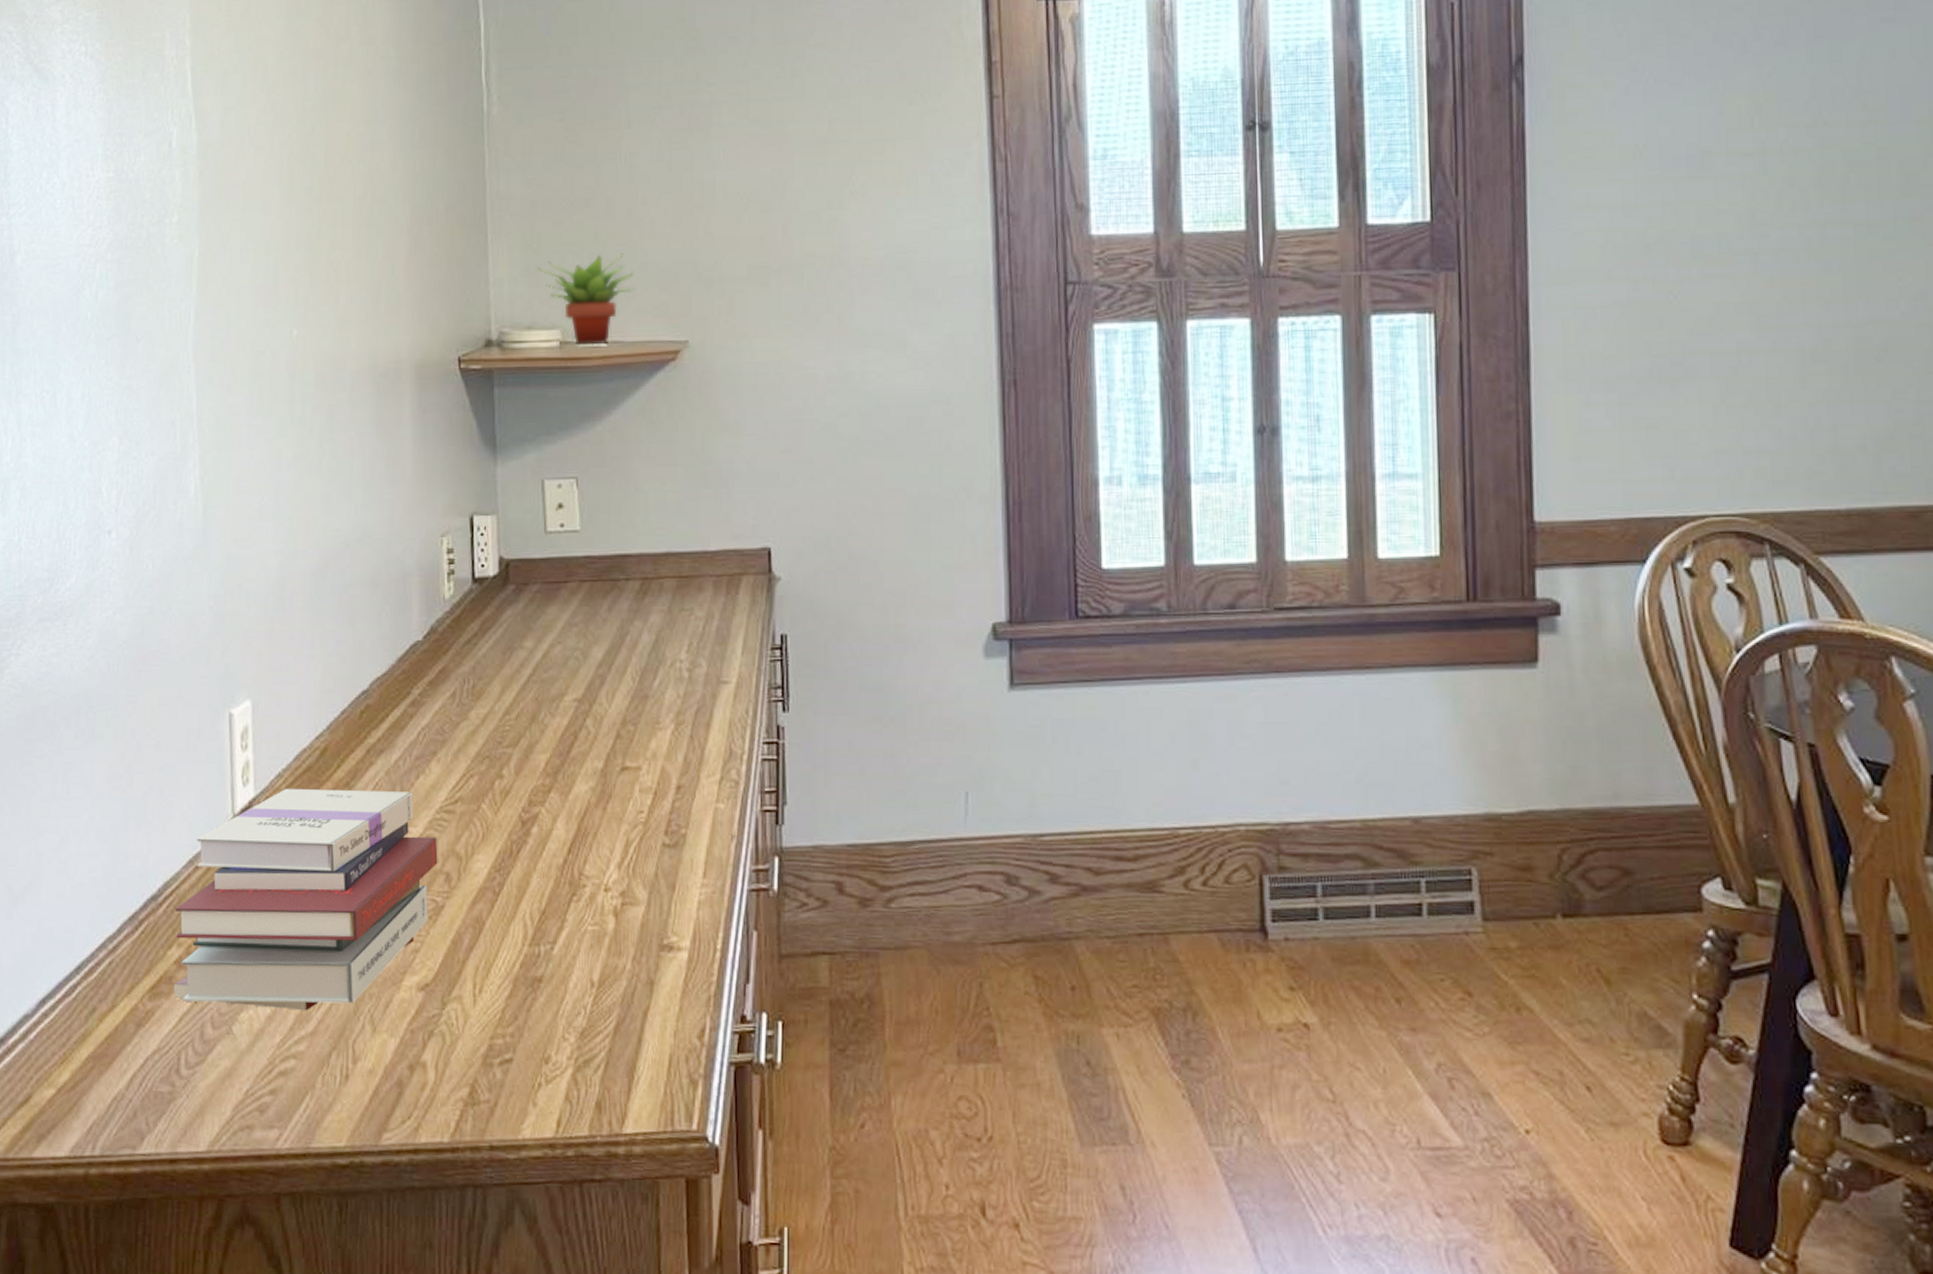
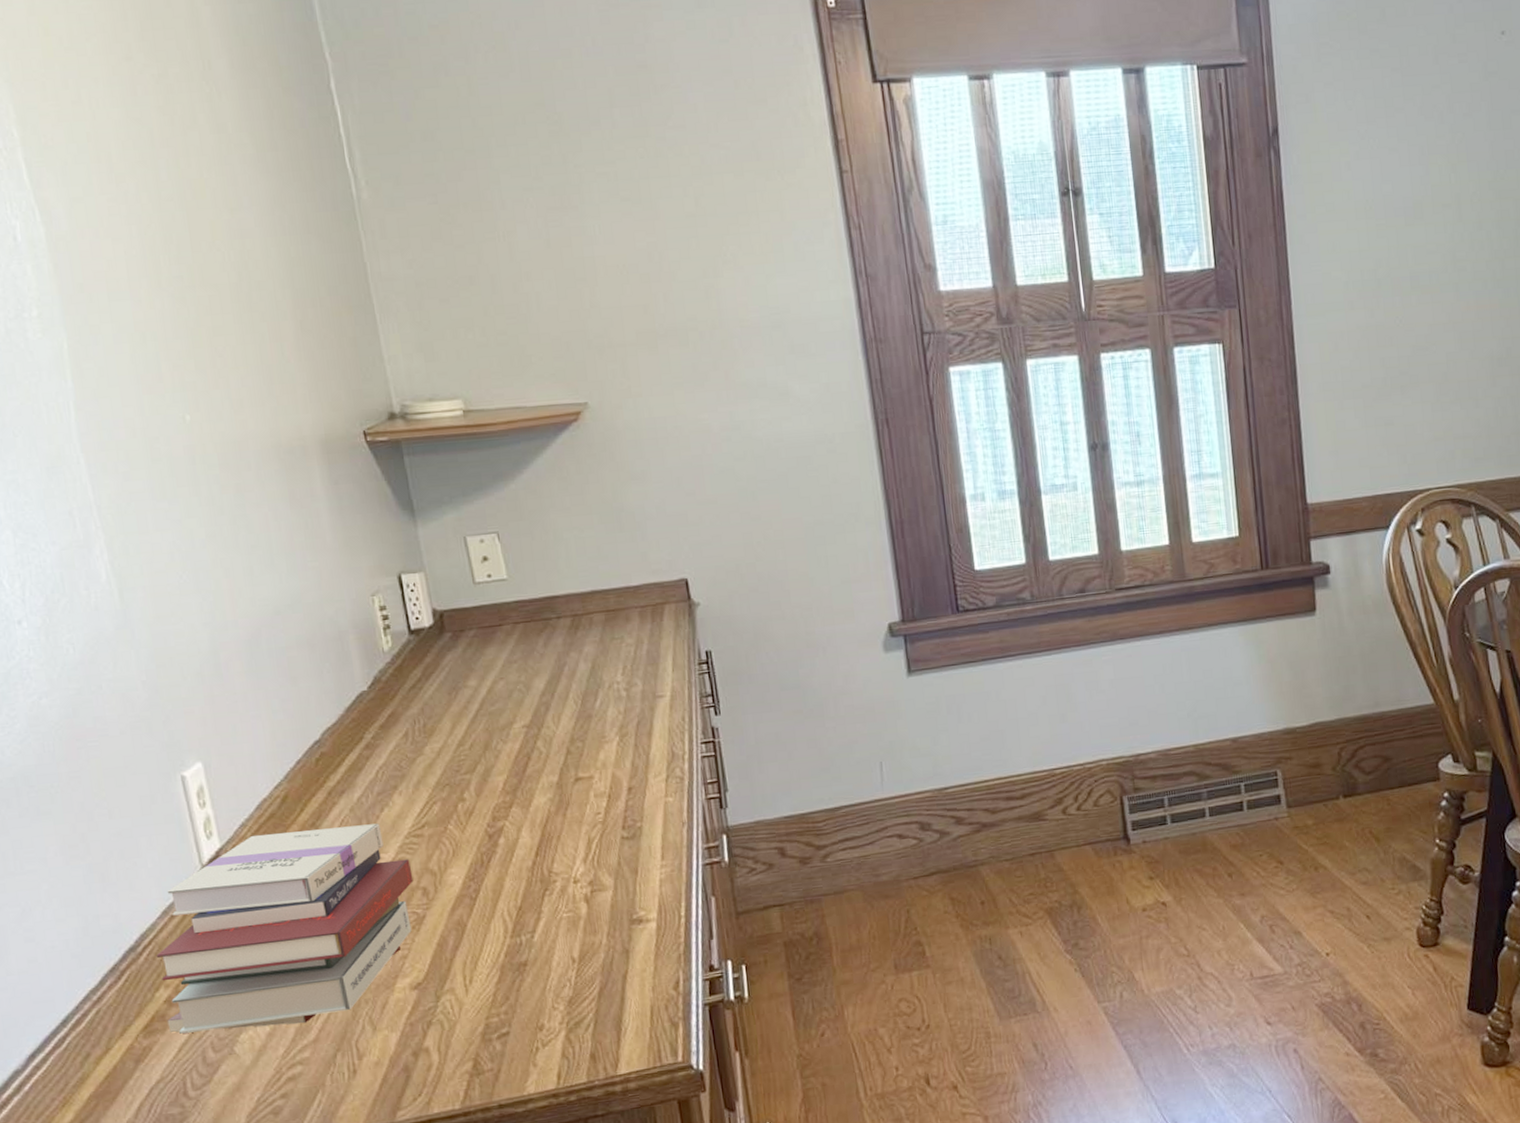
succulent plant: present [537,253,633,345] -> none [431,326,528,412]

